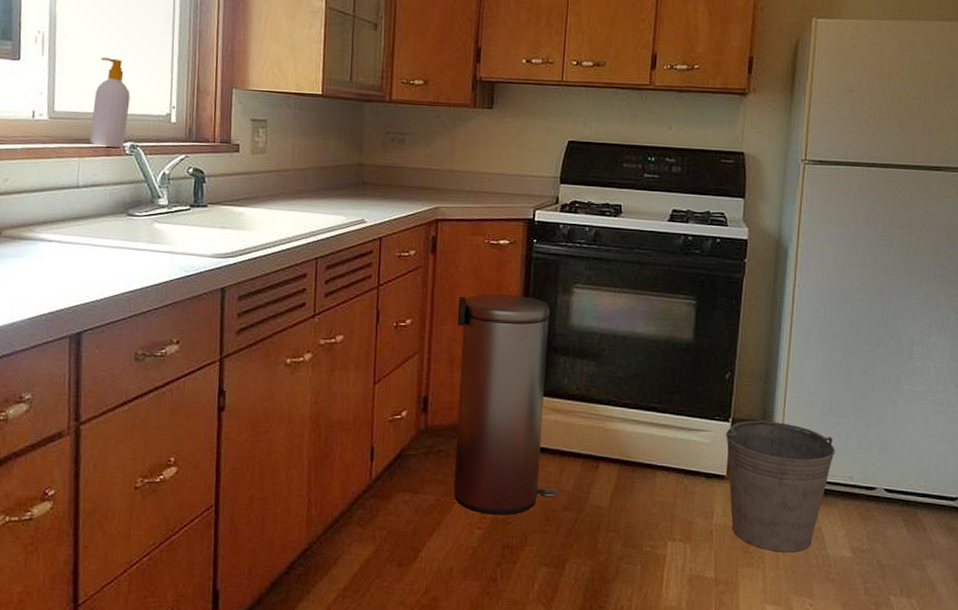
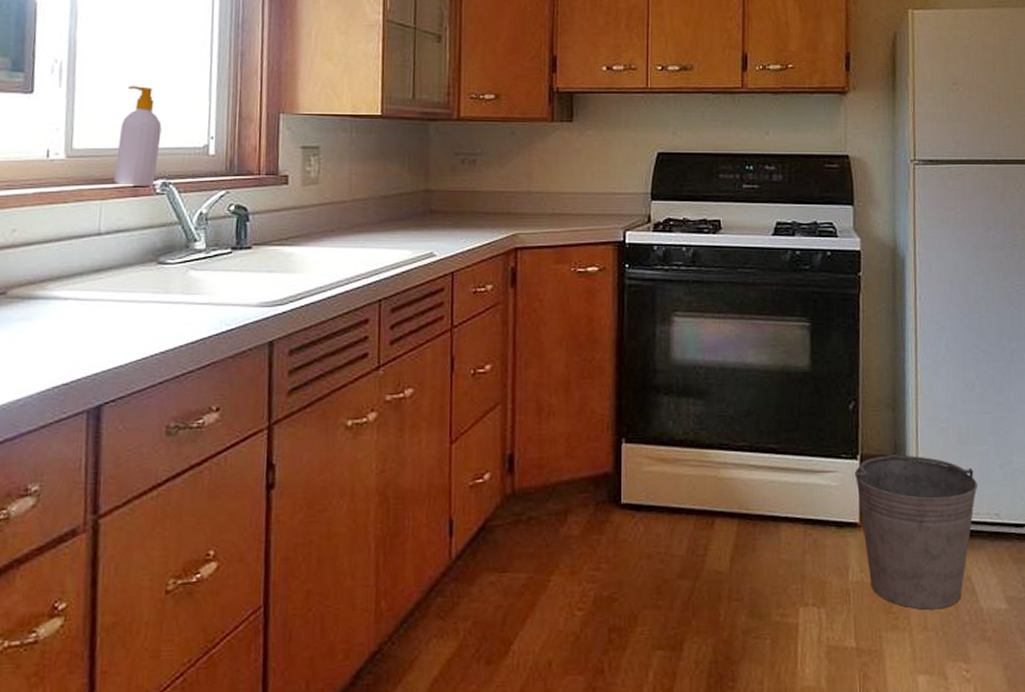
pedal bin: present [454,294,559,515] -> none [543,329,670,591]

